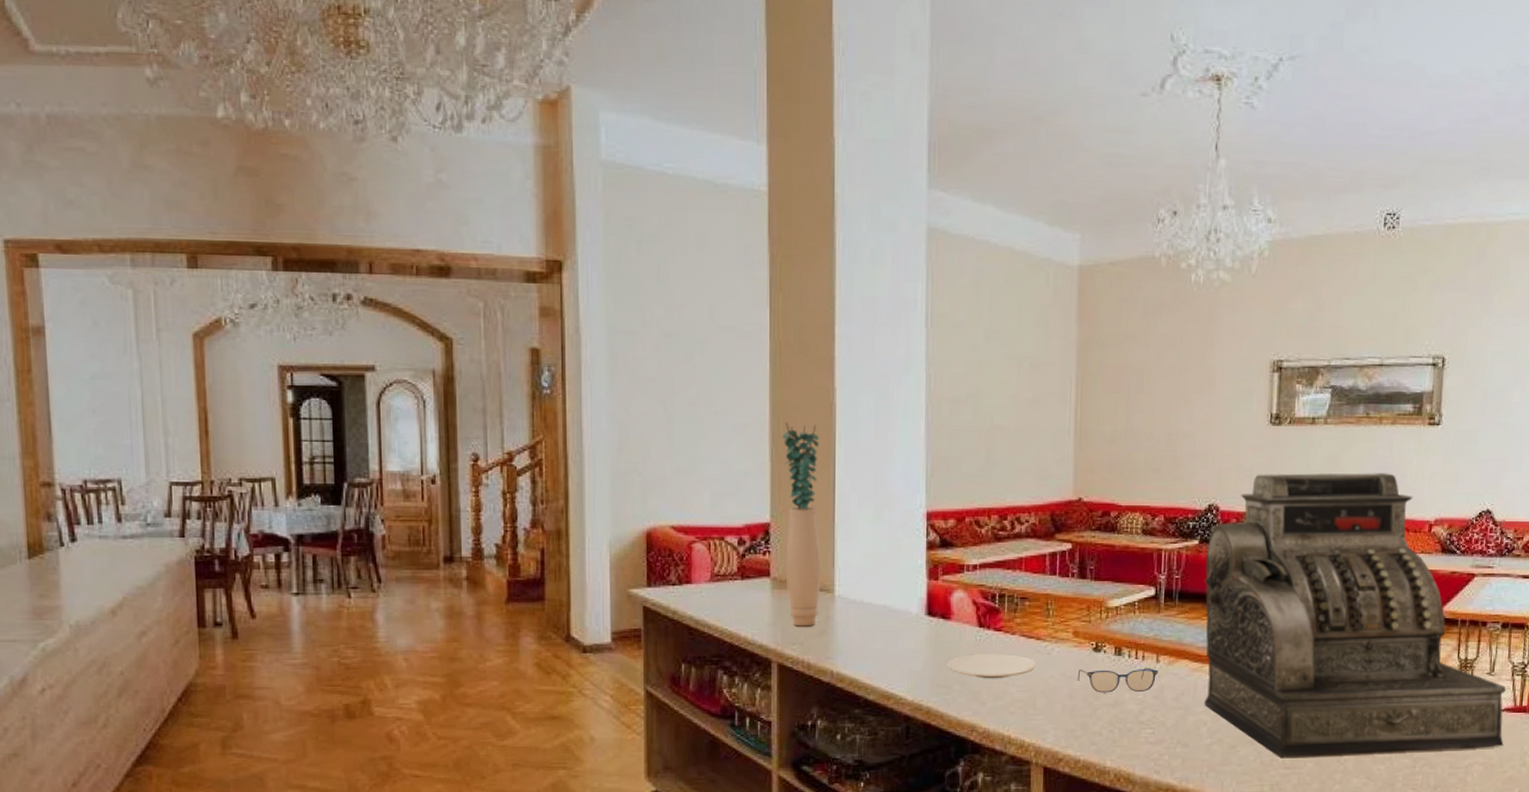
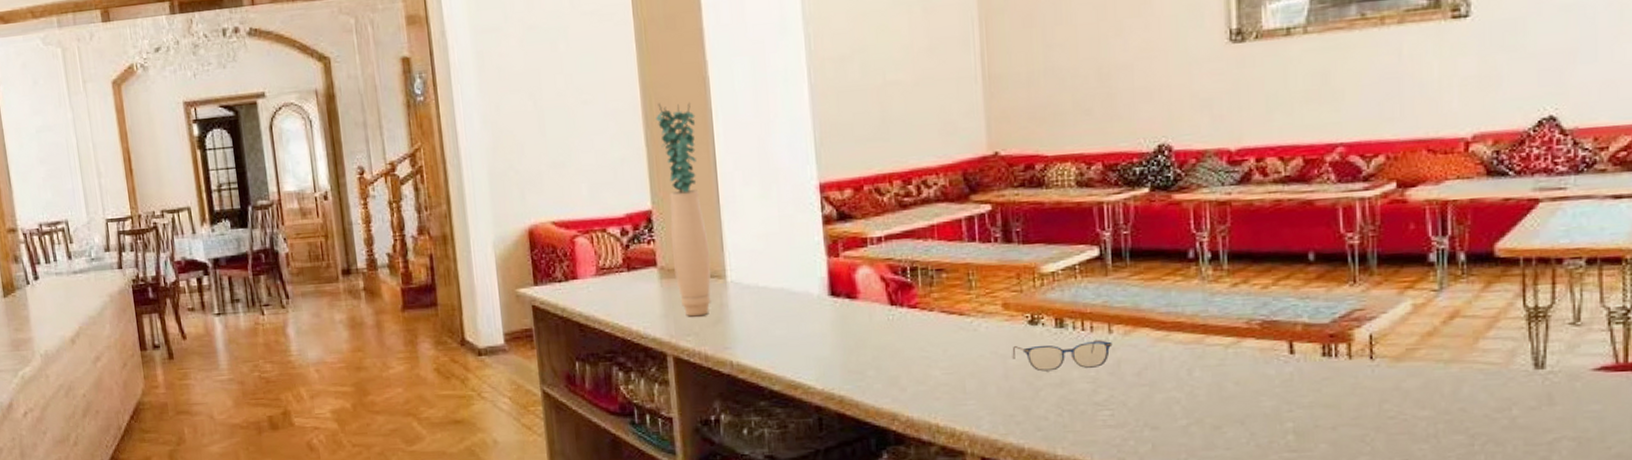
plate: present [947,653,1037,679] -> none [857,333,962,362]
cash register: present [1203,472,1507,757] -> none [1160,84,1604,438]

